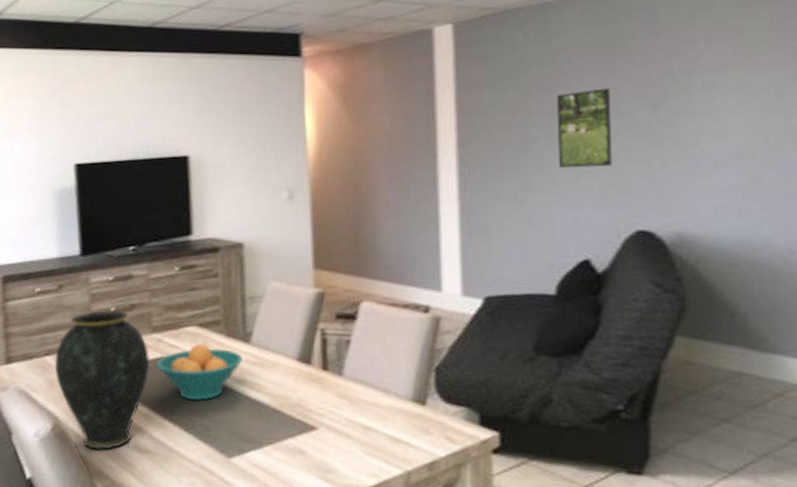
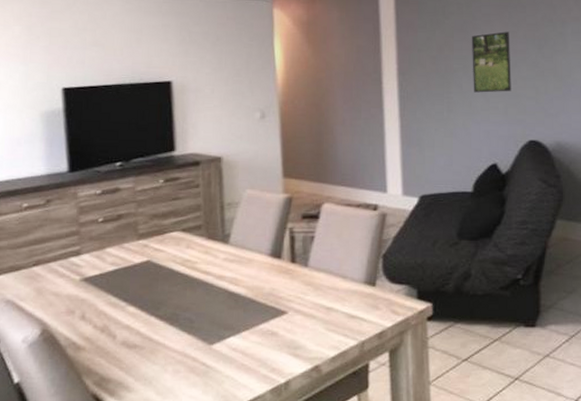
vase: present [54,310,149,450] -> none [43,221,136,349]
fruit bowl: present [156,343,244,400] -> none [143,246,223,297]

